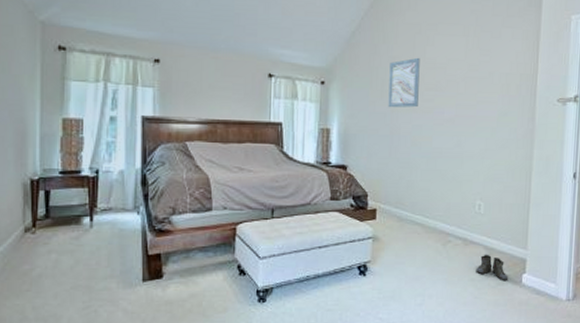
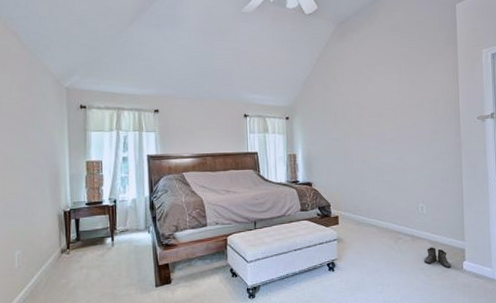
wall art: present [388,57,420,108] -> none [339,92,365,134]

